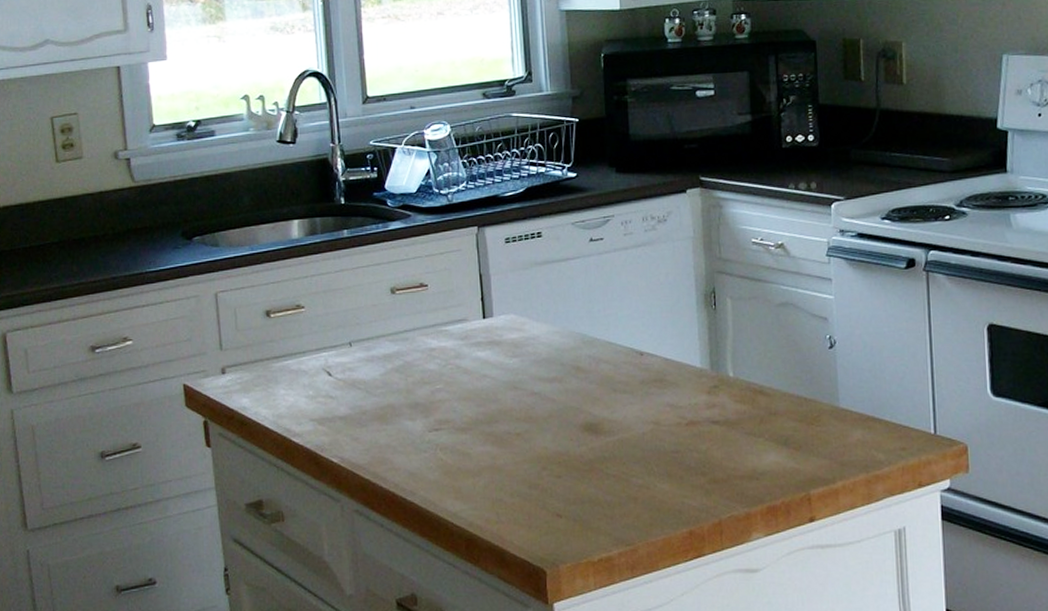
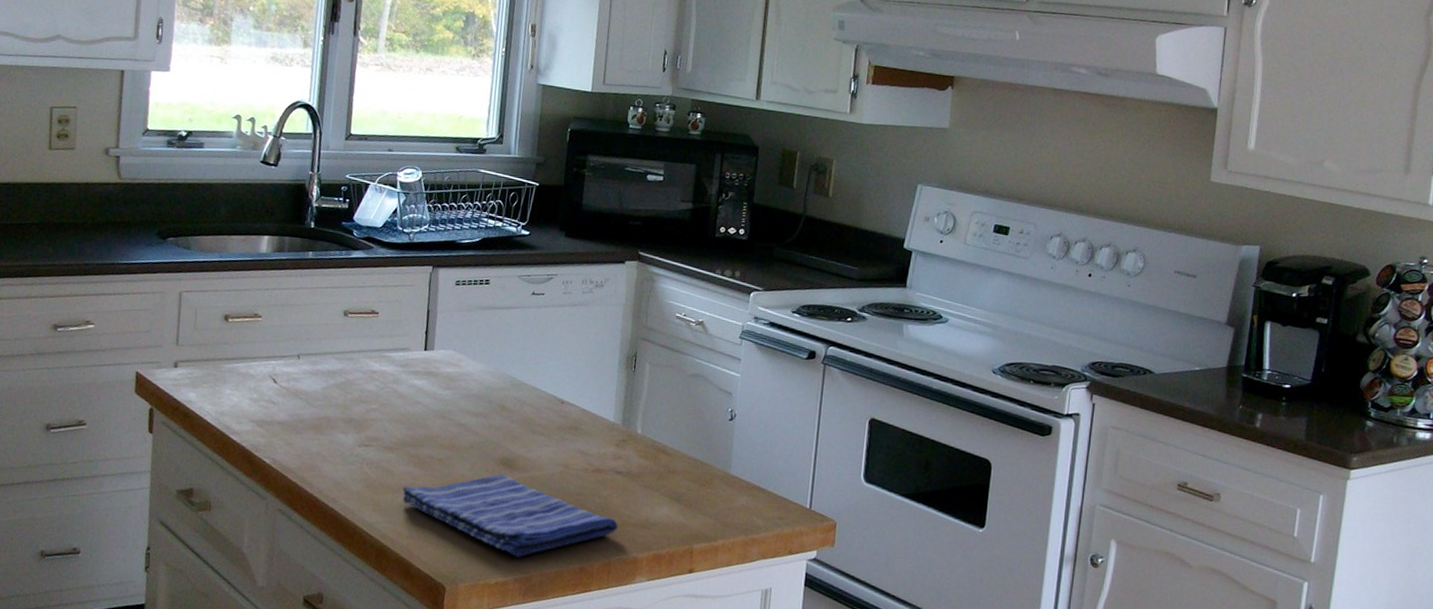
dish towel: none [483,440,723,529] -> present [402,473,618,557]

